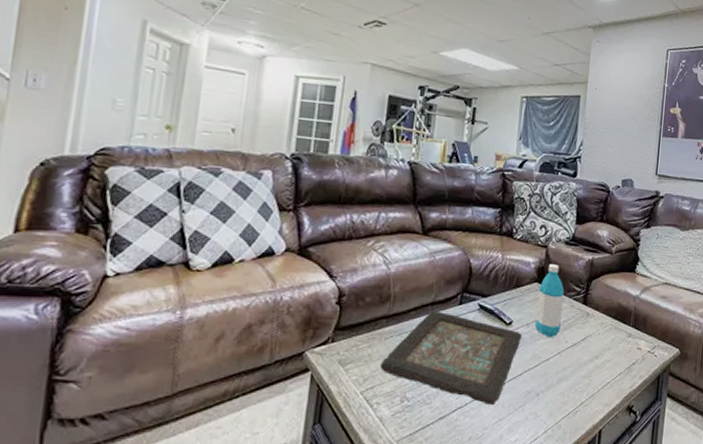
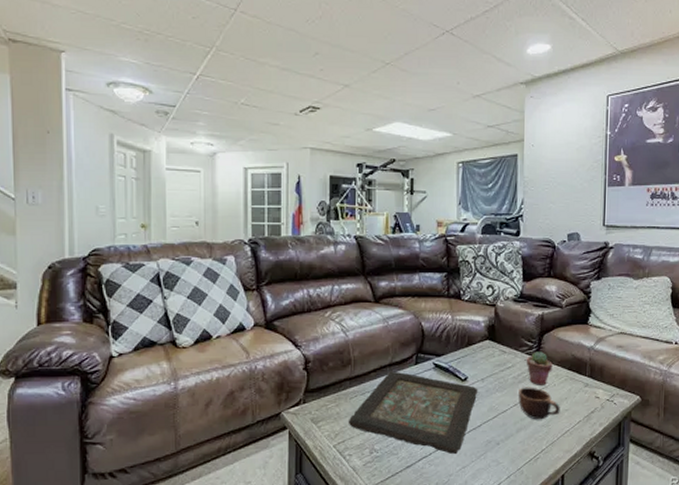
water bottle: present [535,264,564,338] -> none [490,322,516,391]
mug: none [562,334,603,371] -> present [518,387,560,420]
potted succulent: none [572,298,599,333] -> present [526,351,553,385]

